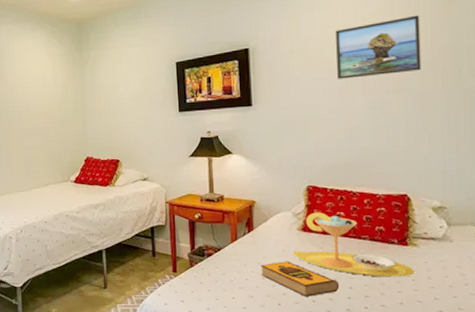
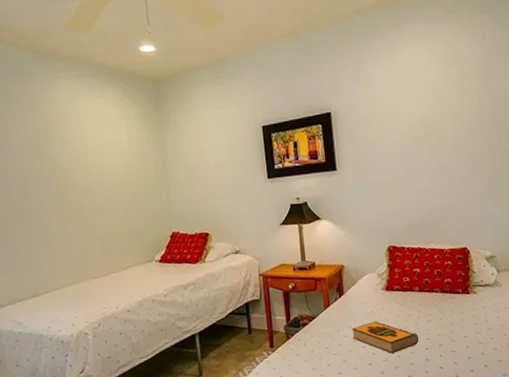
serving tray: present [293,212,414,277] -> none [379,270,475,326]
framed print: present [336,15,422,79] -> none [405,84,472,143]

